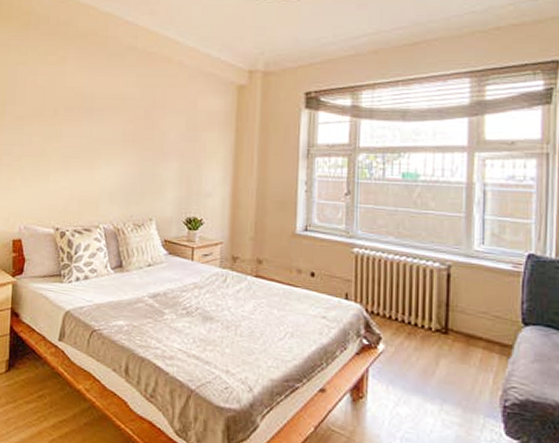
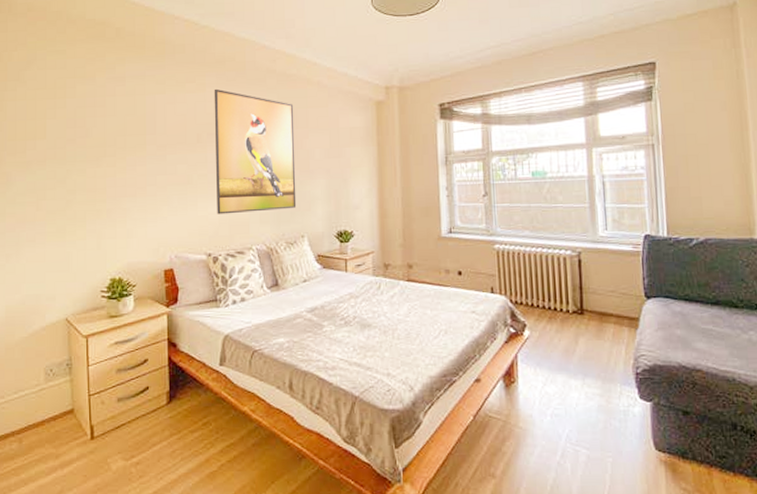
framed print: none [68,62,152,191] -> present [214,88,297,215]

